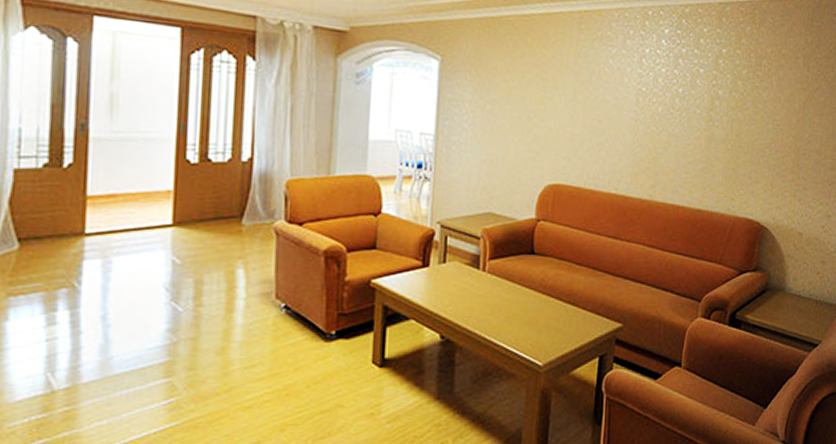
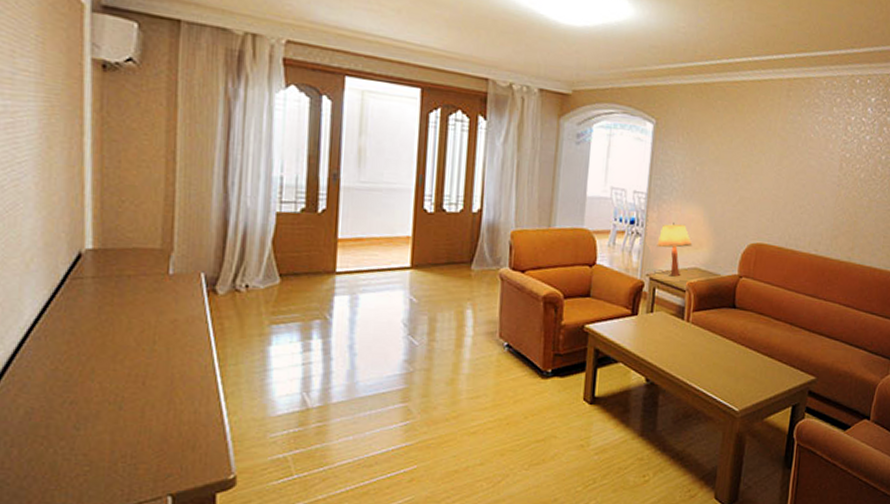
table lamp: none [447,165,486,223] -> present [656,223,693,277]

